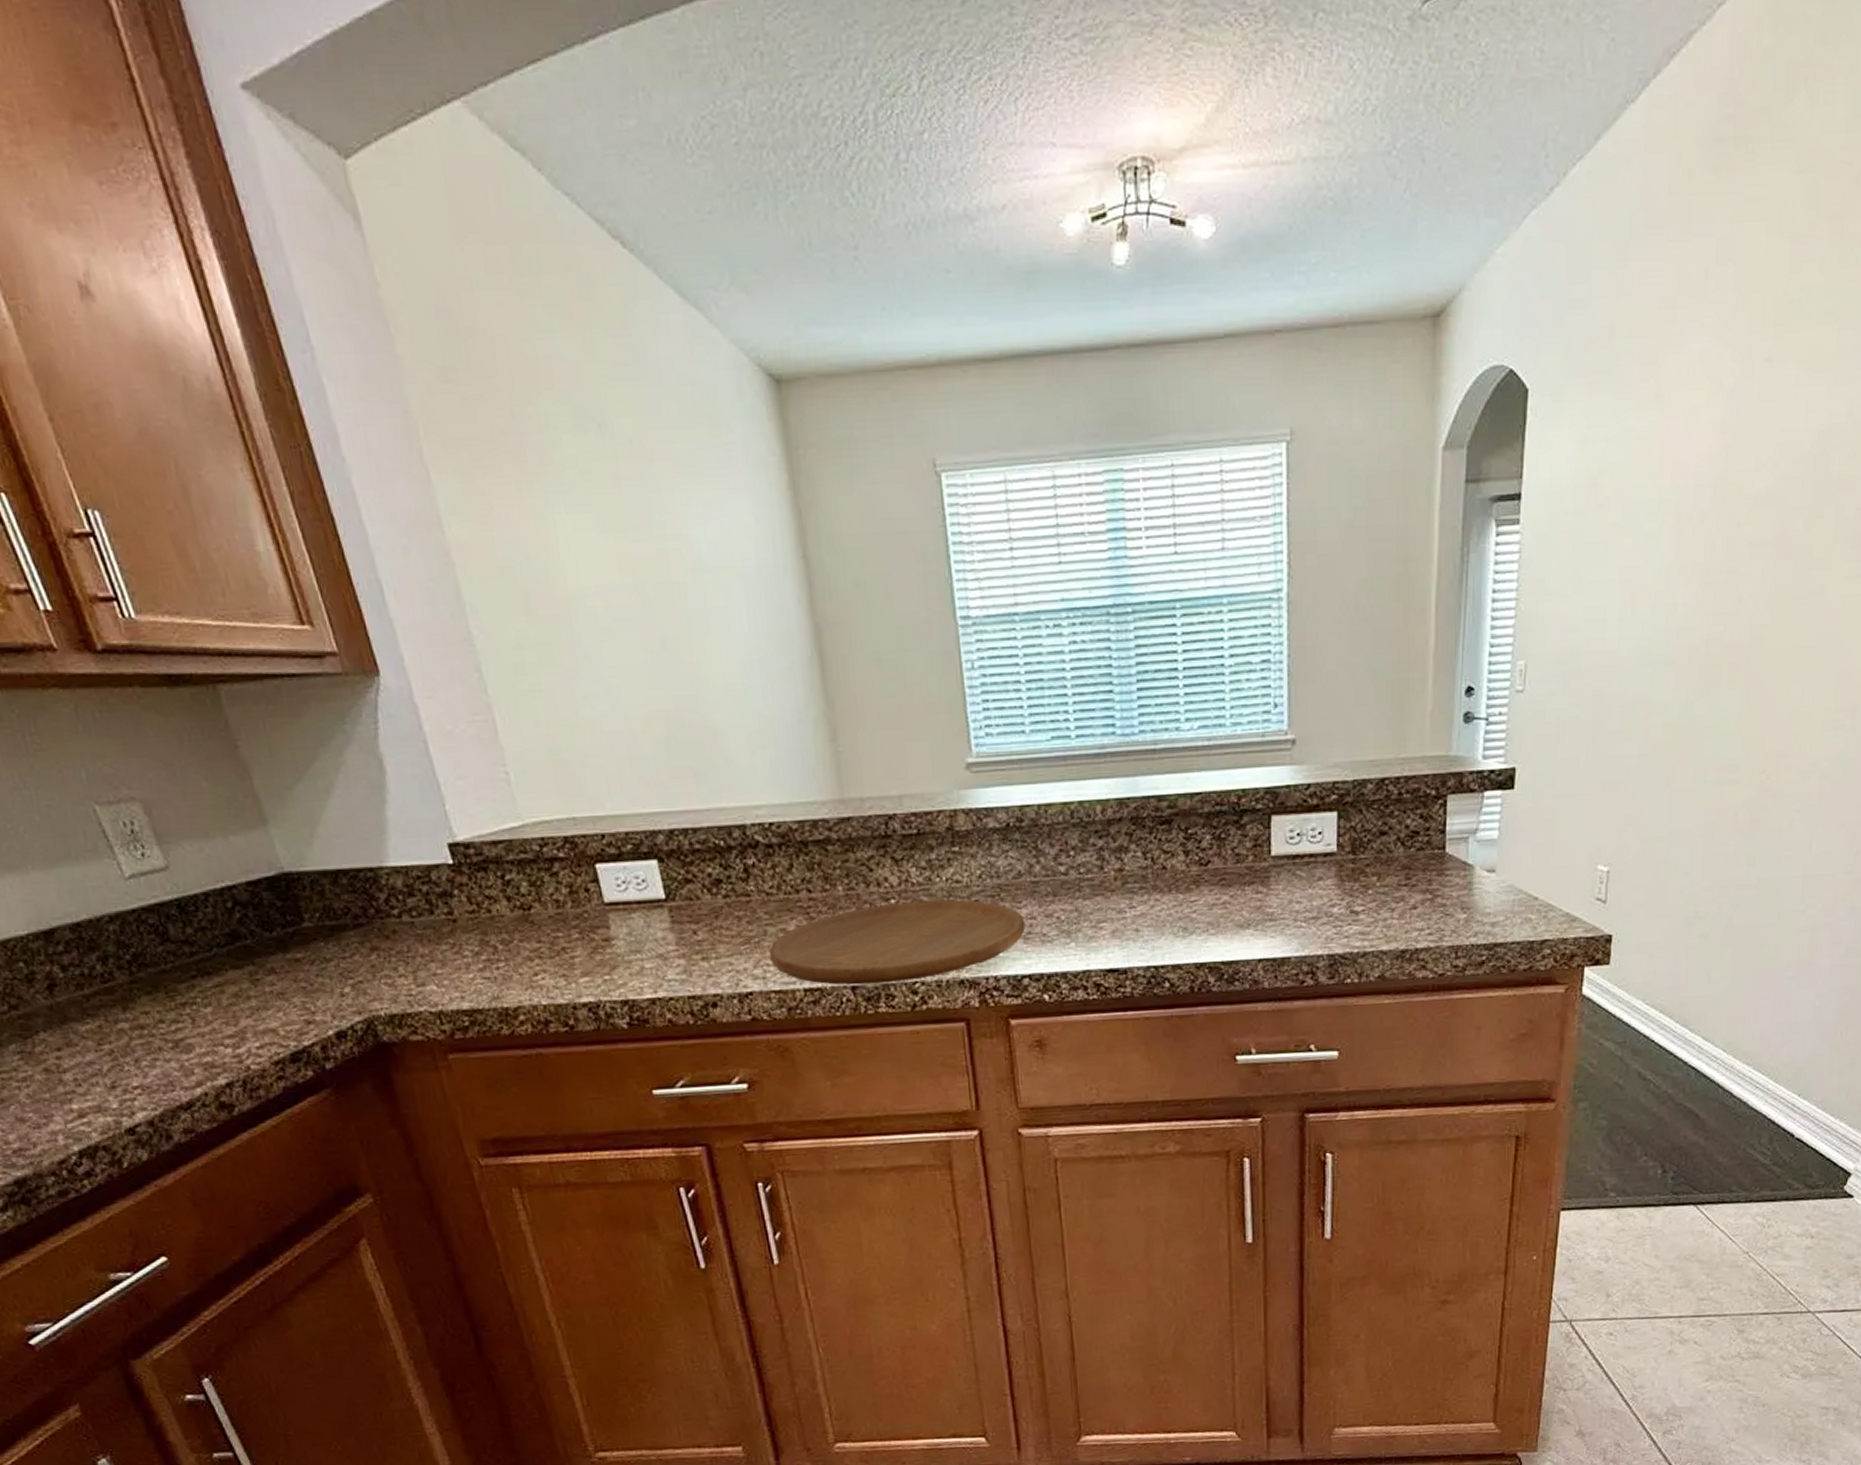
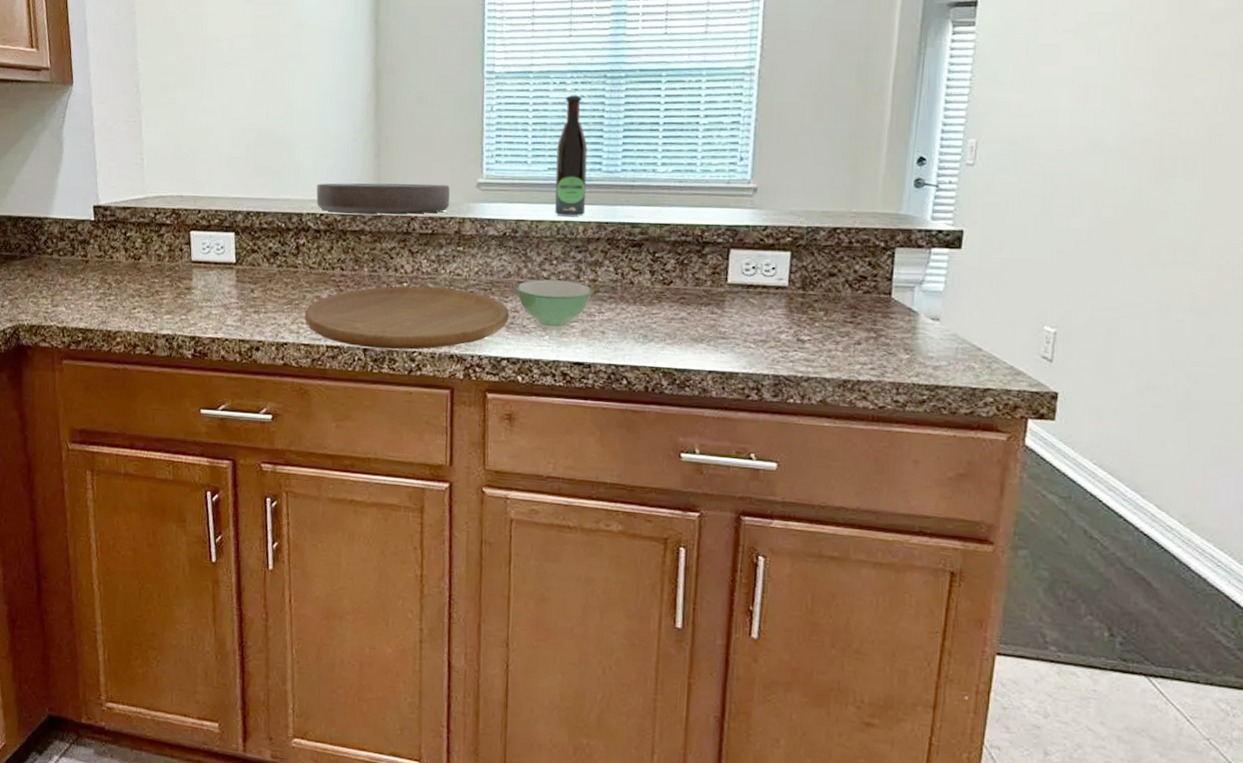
bowl: none [759,769,936,819] -> present [316,183,450,214]
bowl: none [1029,873,1120,936] -> present [516,279,593,331]
bottle: none [1059,640,1102,795] -> present [554,95,588,216]

